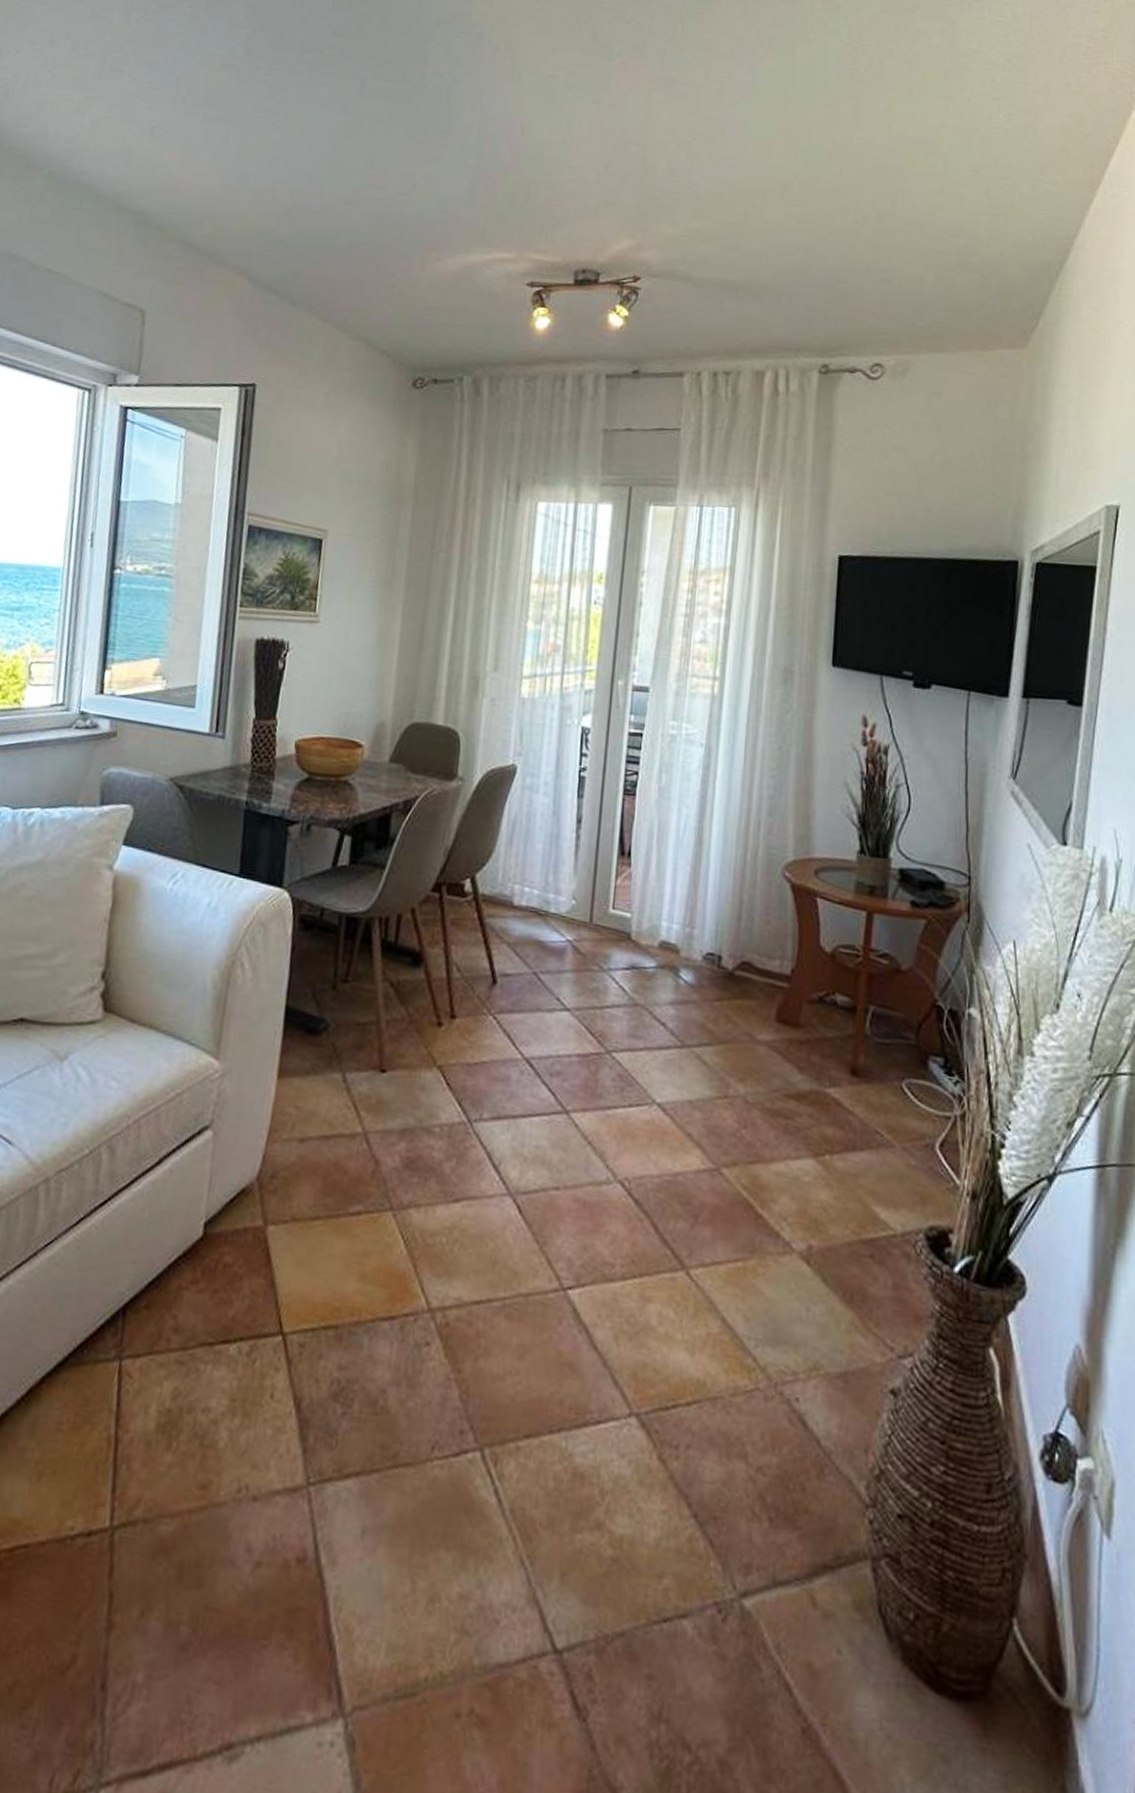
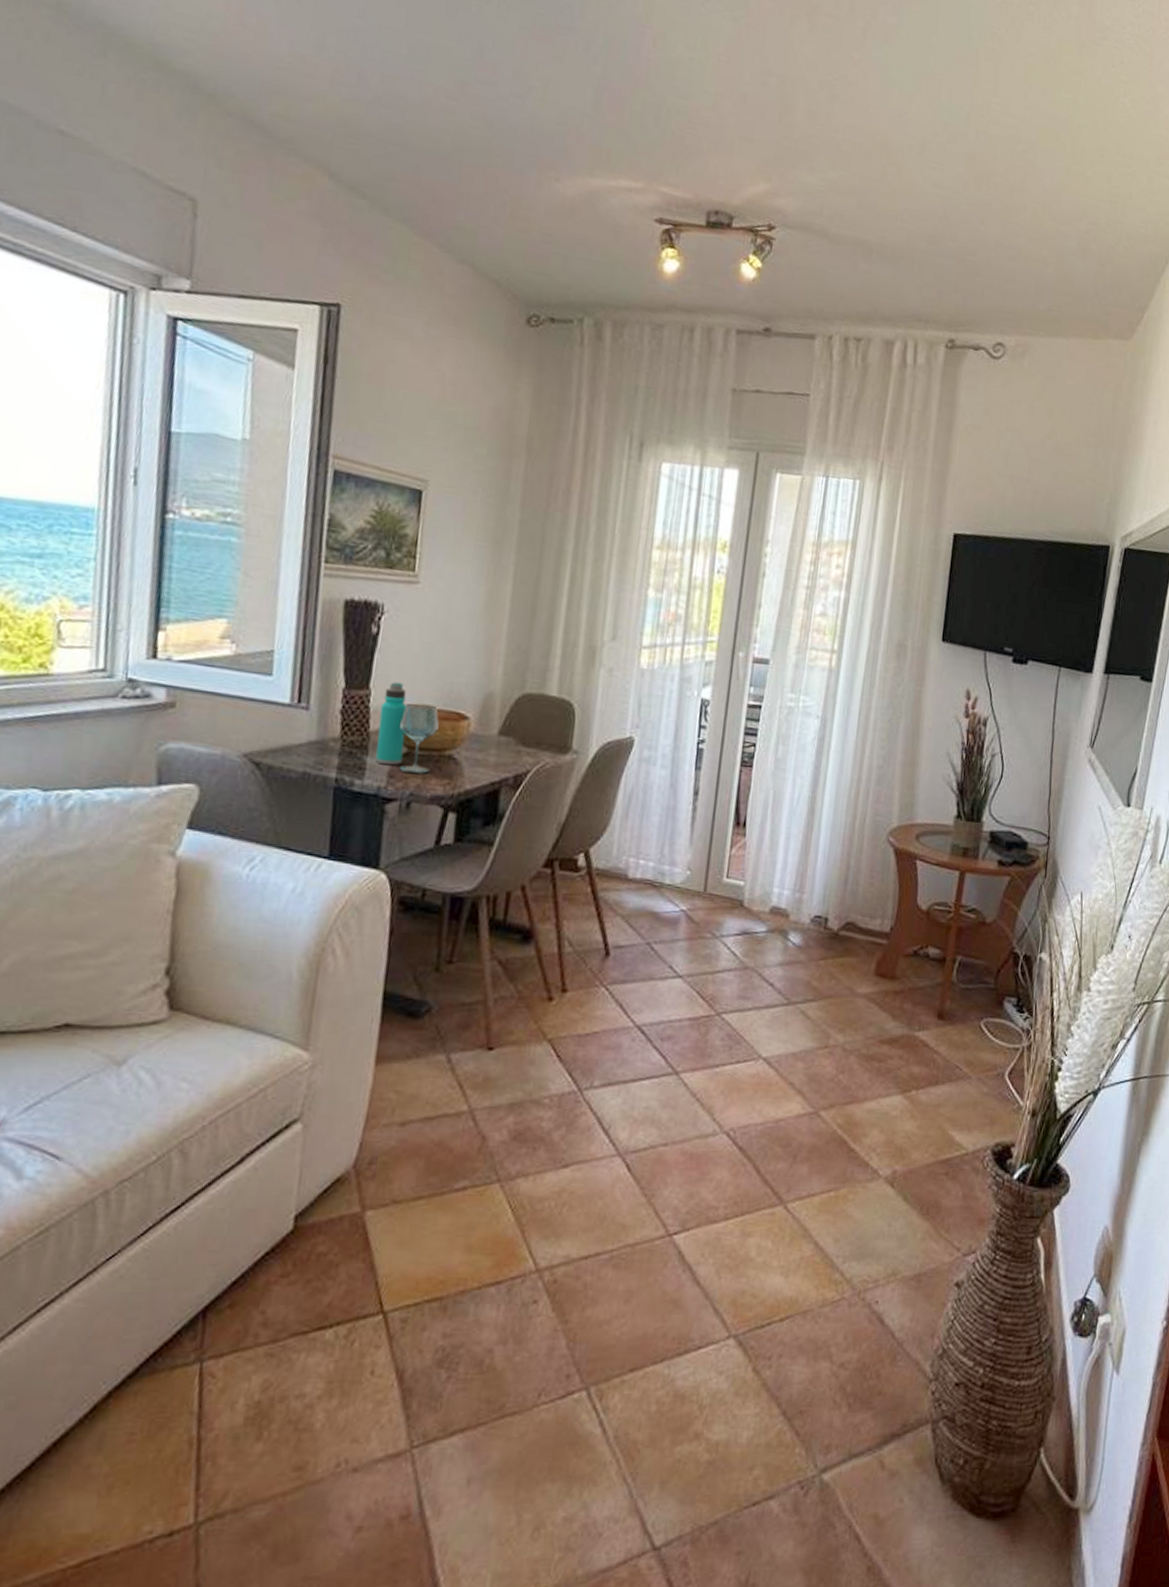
water bottle: none [280,712,308,790] -> present [375,681,407,766]
wine glass: none [301,731,337,799] -> present [399,702,440,774]

